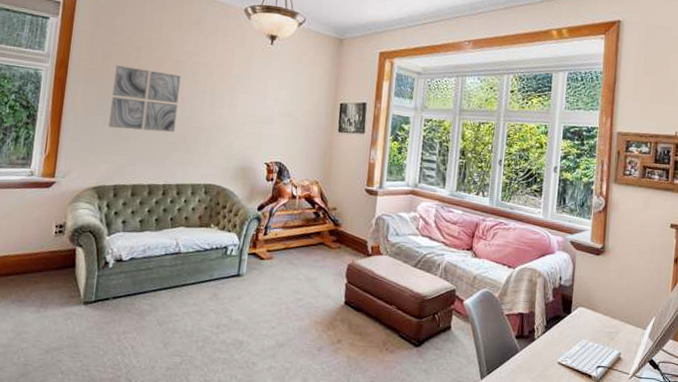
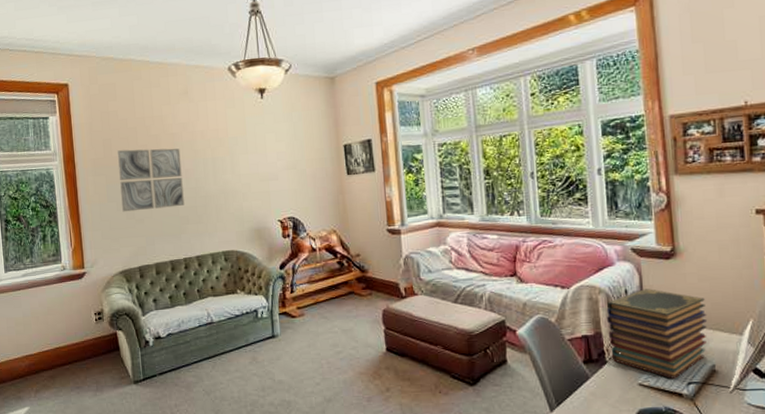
book stack: none [539,278,621,362] -> present [606,289,708,380]

